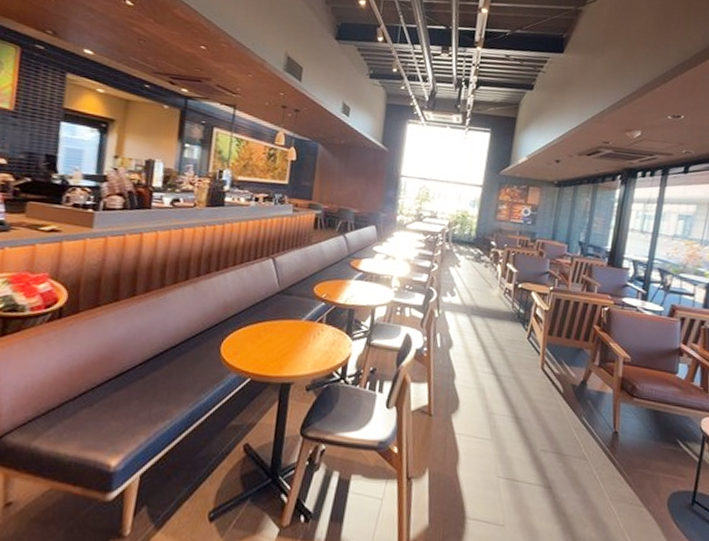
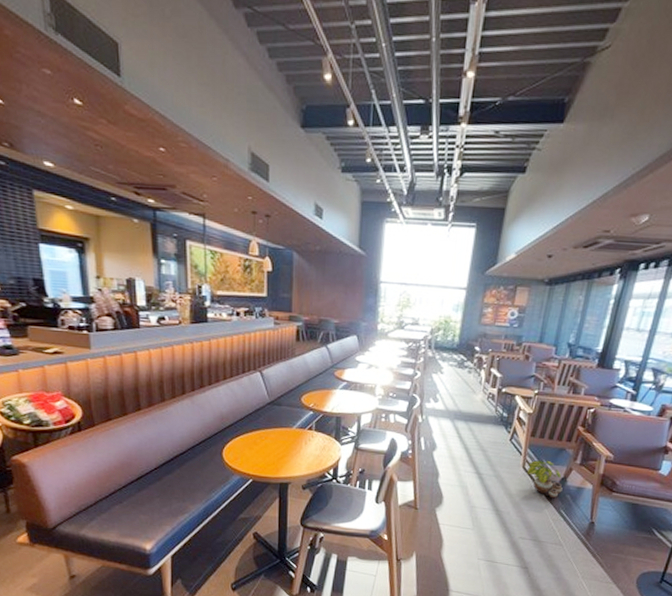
potted plant: none [546,360,583,404] -> present [527,460,563,499]

